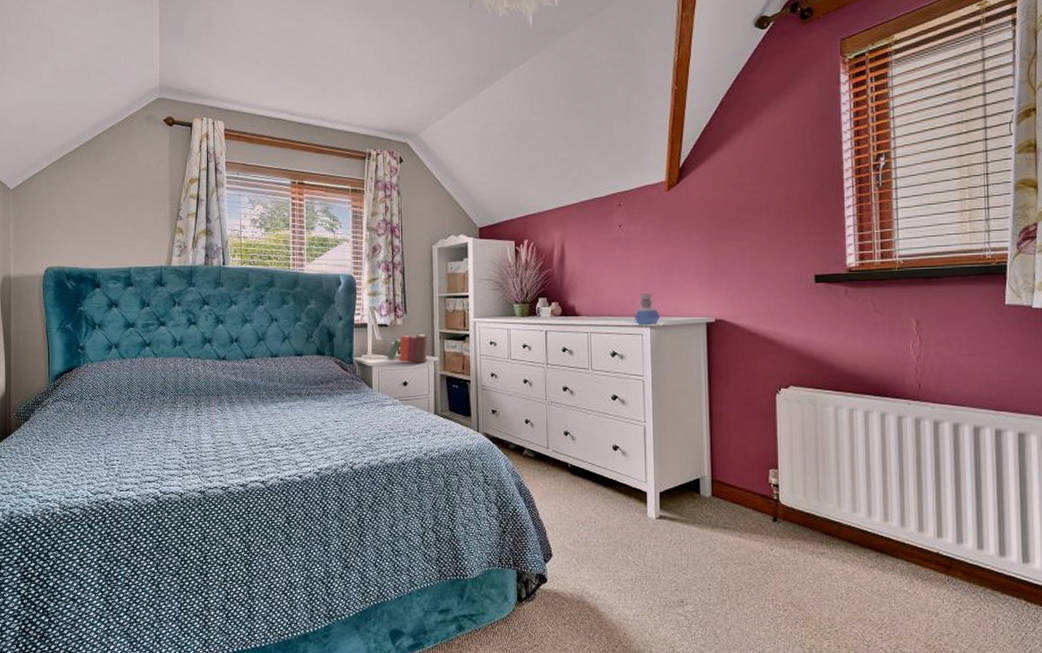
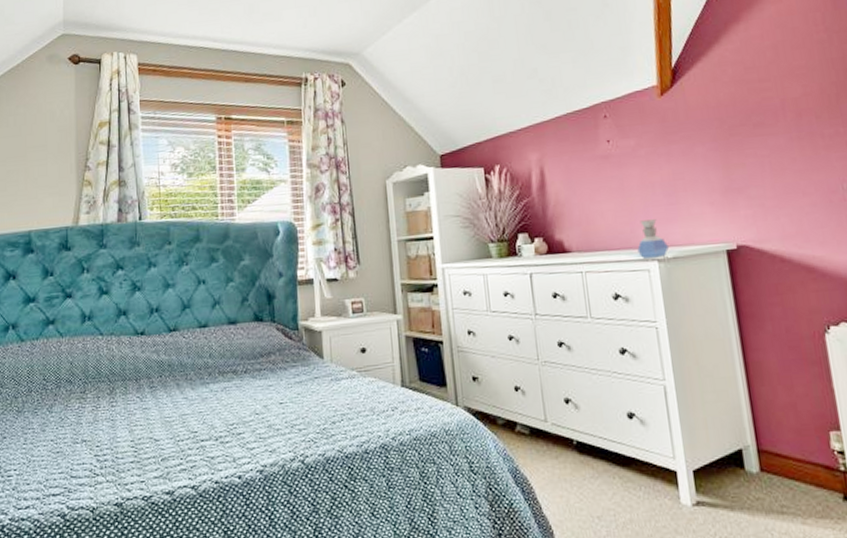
books: present [386,334,428,363] -> none [338,287,388,324]

